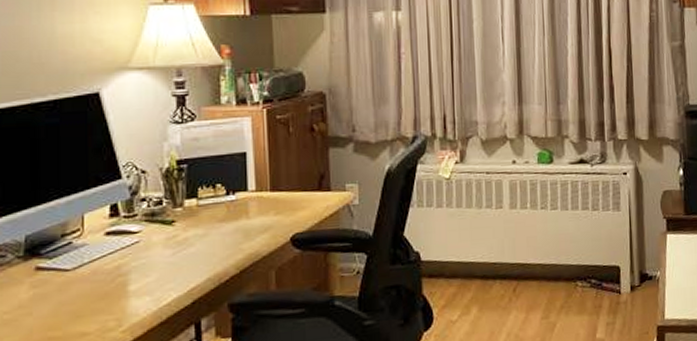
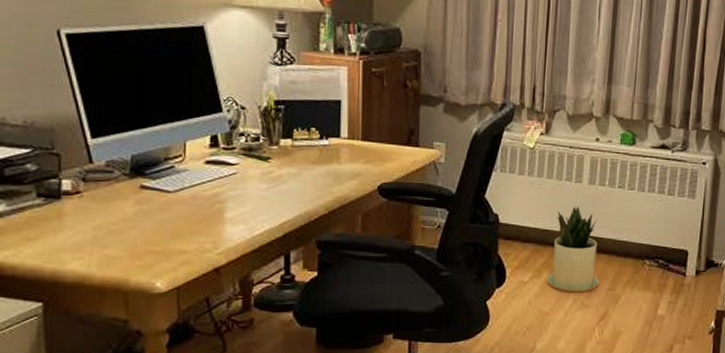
planter: none [476,233,533,326] -> present [547,206,600,293]

